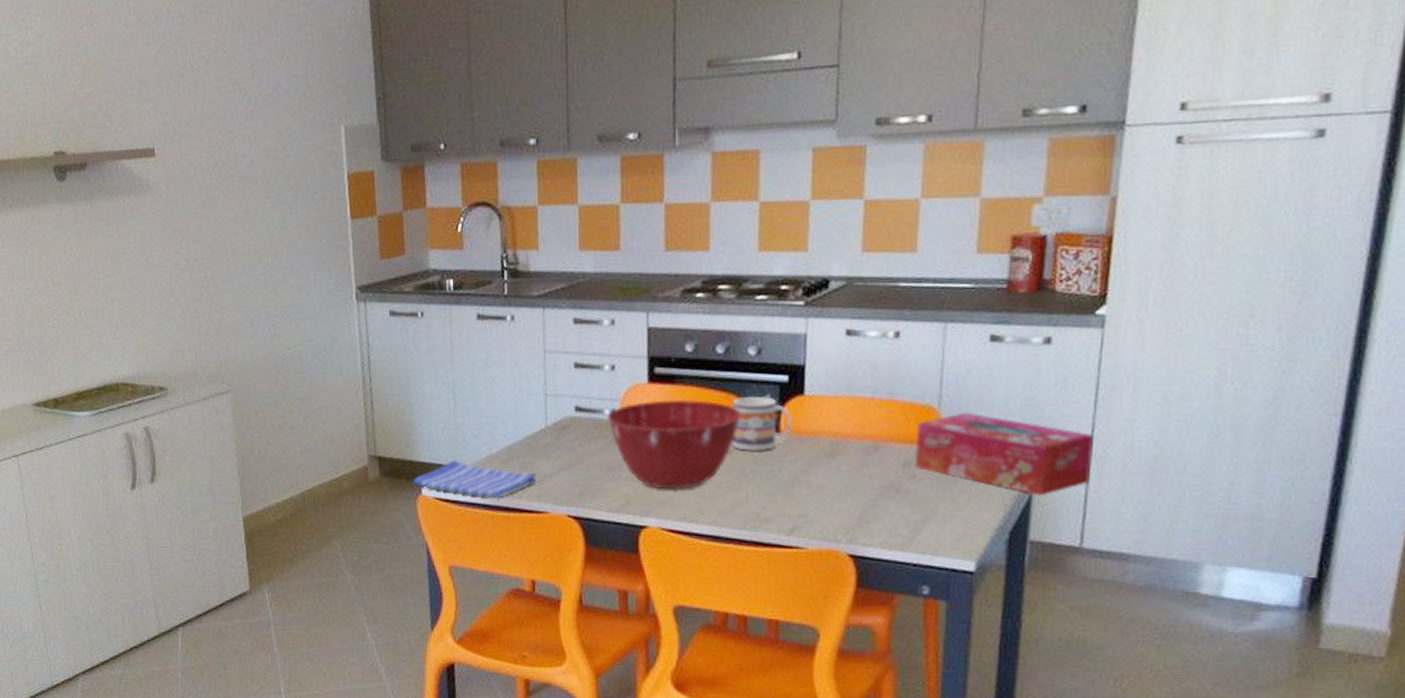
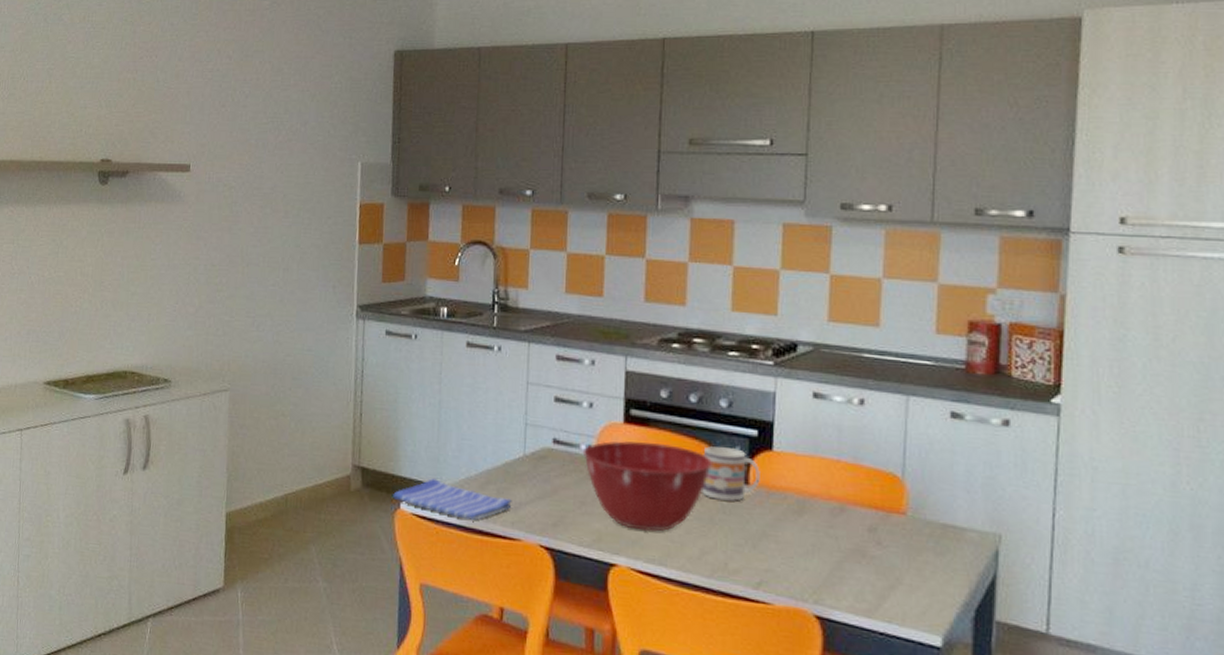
tissue box: present [914,412,1093,497] -> none [879,484,1055,577]

